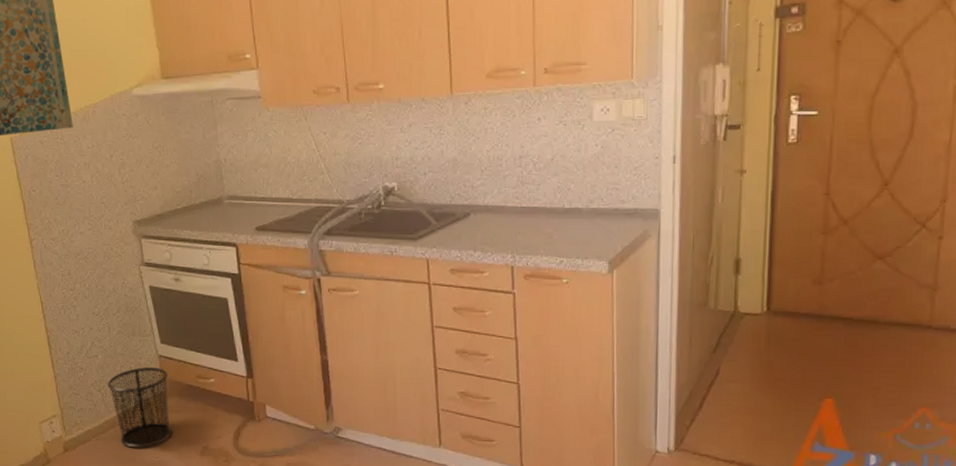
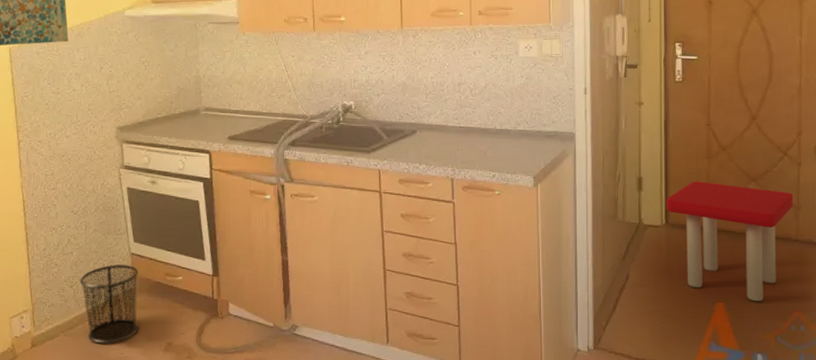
stool: none [769,261,929,397] -> present [667,181,793,302]

